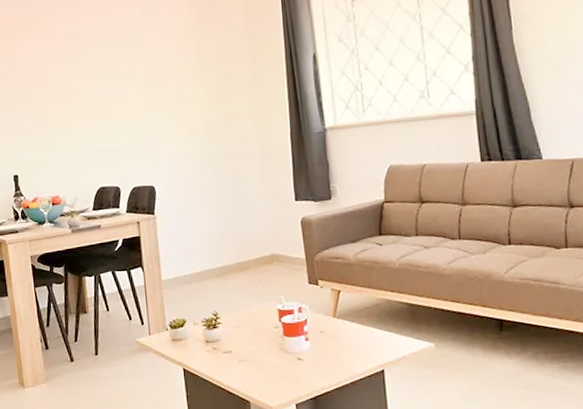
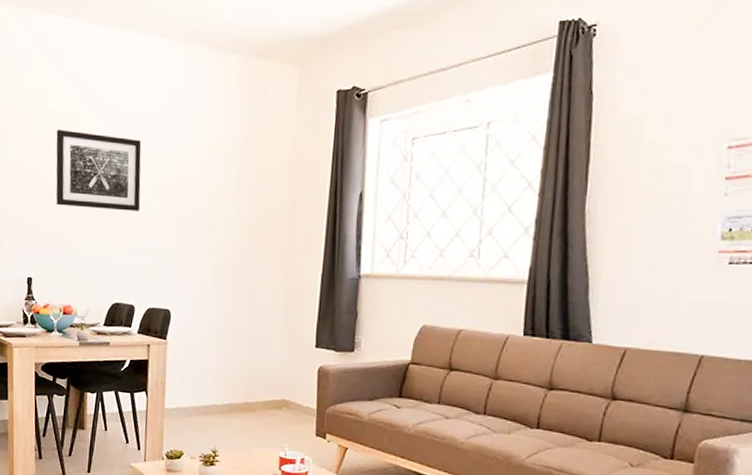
wall art: none [25,34,114,104] -> present [56,130,142,211]

